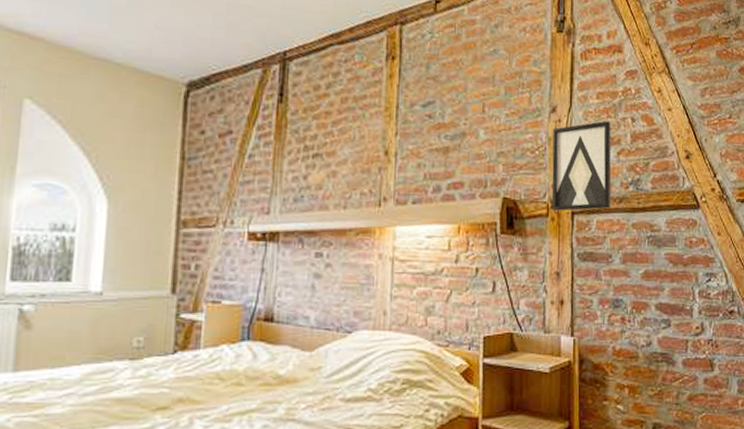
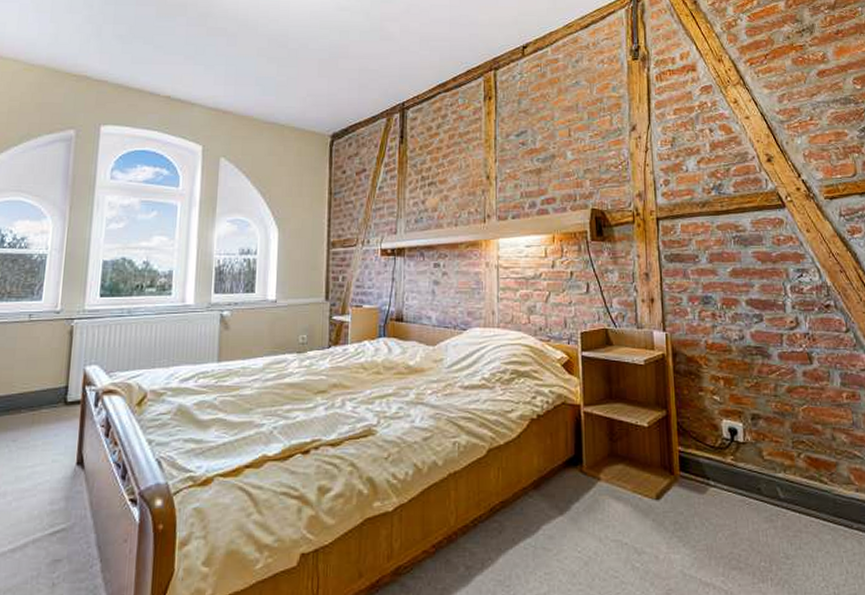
wall art: present [551,121,611,211] -> none [634,133,695,218]

